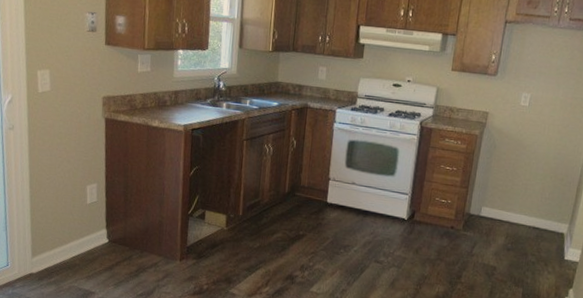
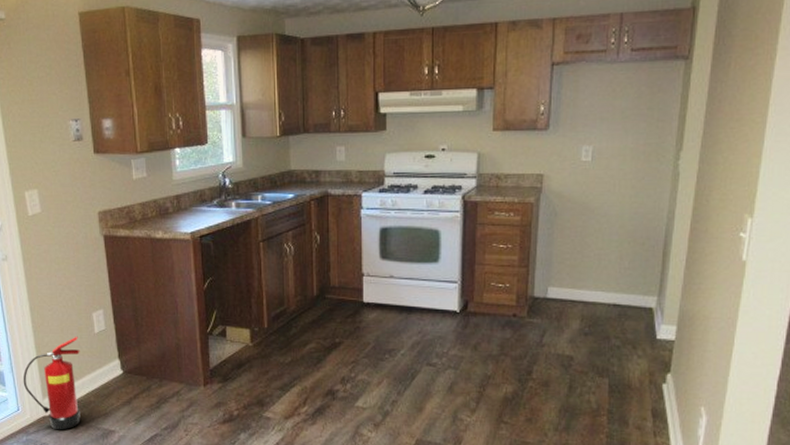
fire extinguisher: none [15,205,71,288] -> present [23,337,81,430]

